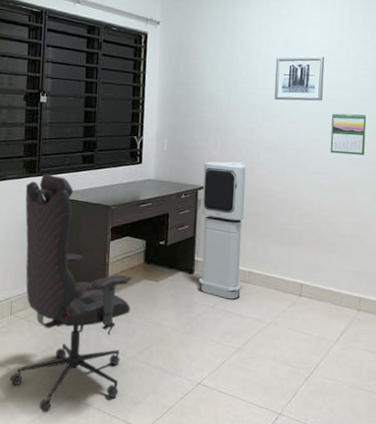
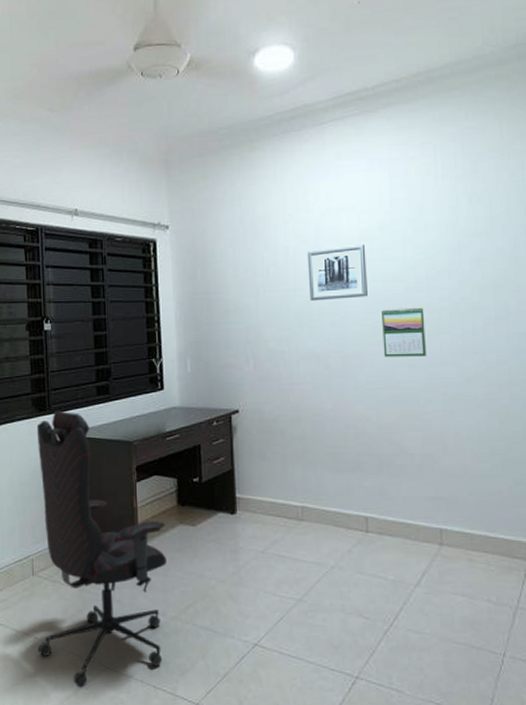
air purifier: present [198,161,246,300] -> none [236,377,293,541]

